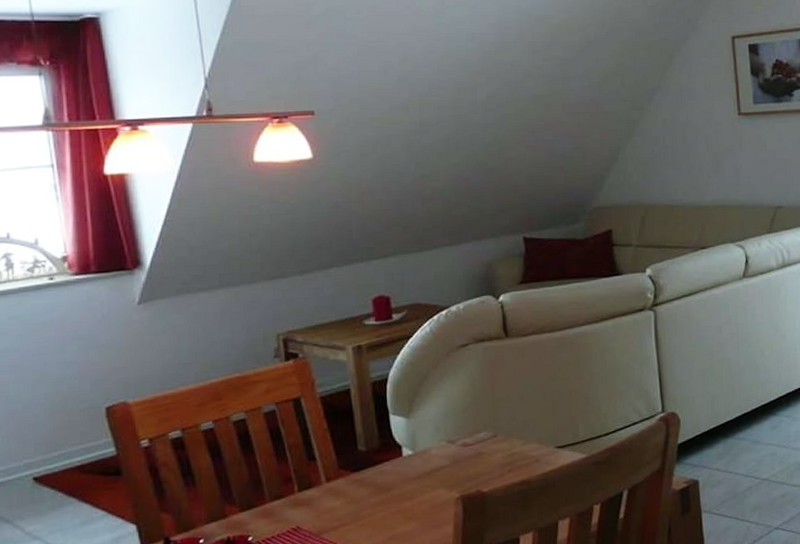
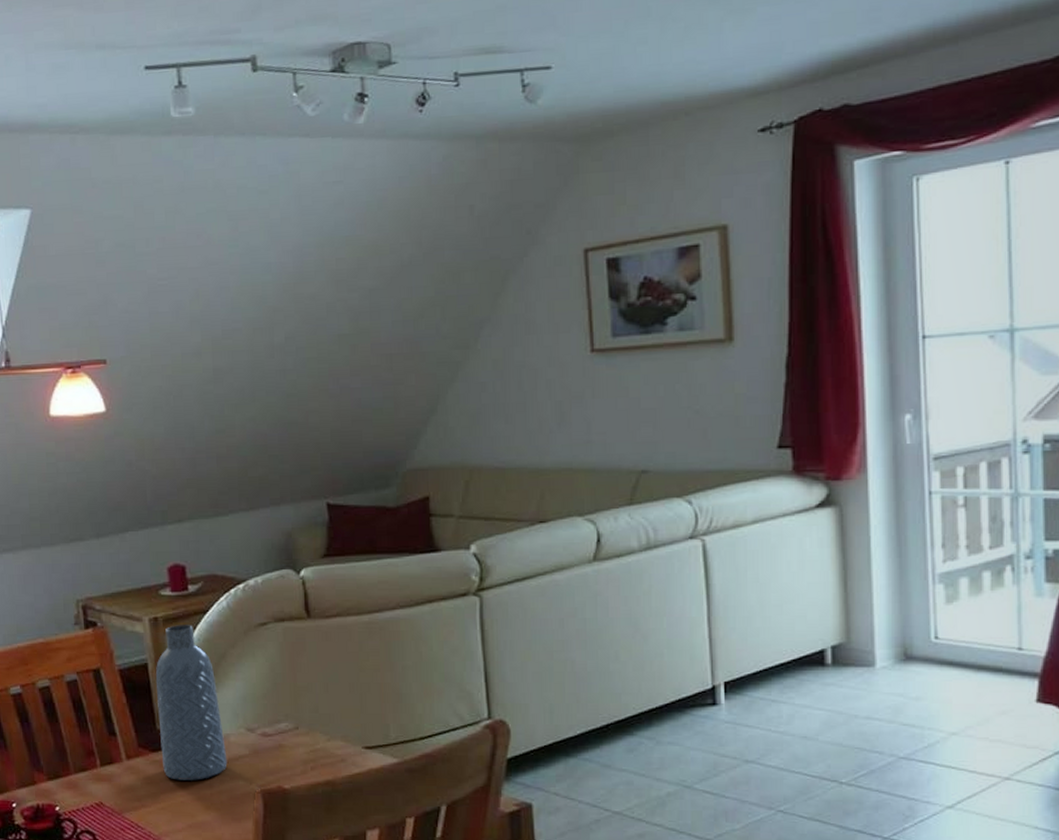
vase: none [358,350,429,497] -> present [155,625,228,780]

